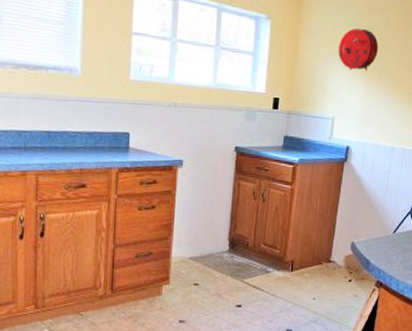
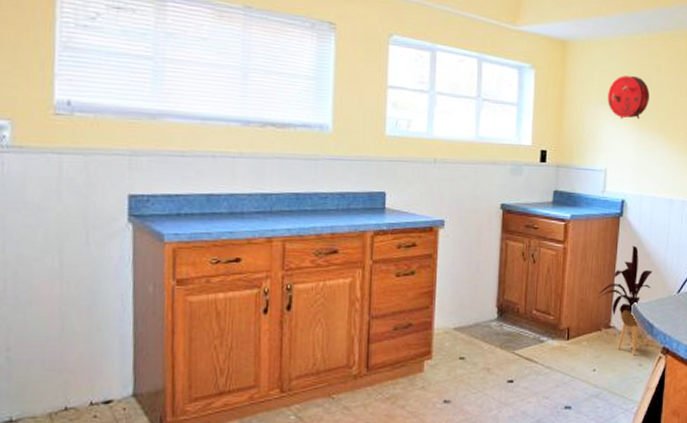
house plant: none [320,189,372,286] -> present [598,246,653,355]

